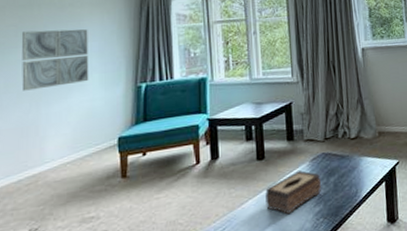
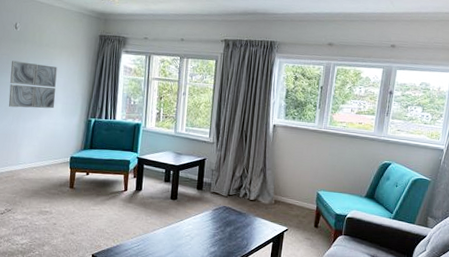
tissue box: present [265,170,321,215] -> none [172,215,219,248]

